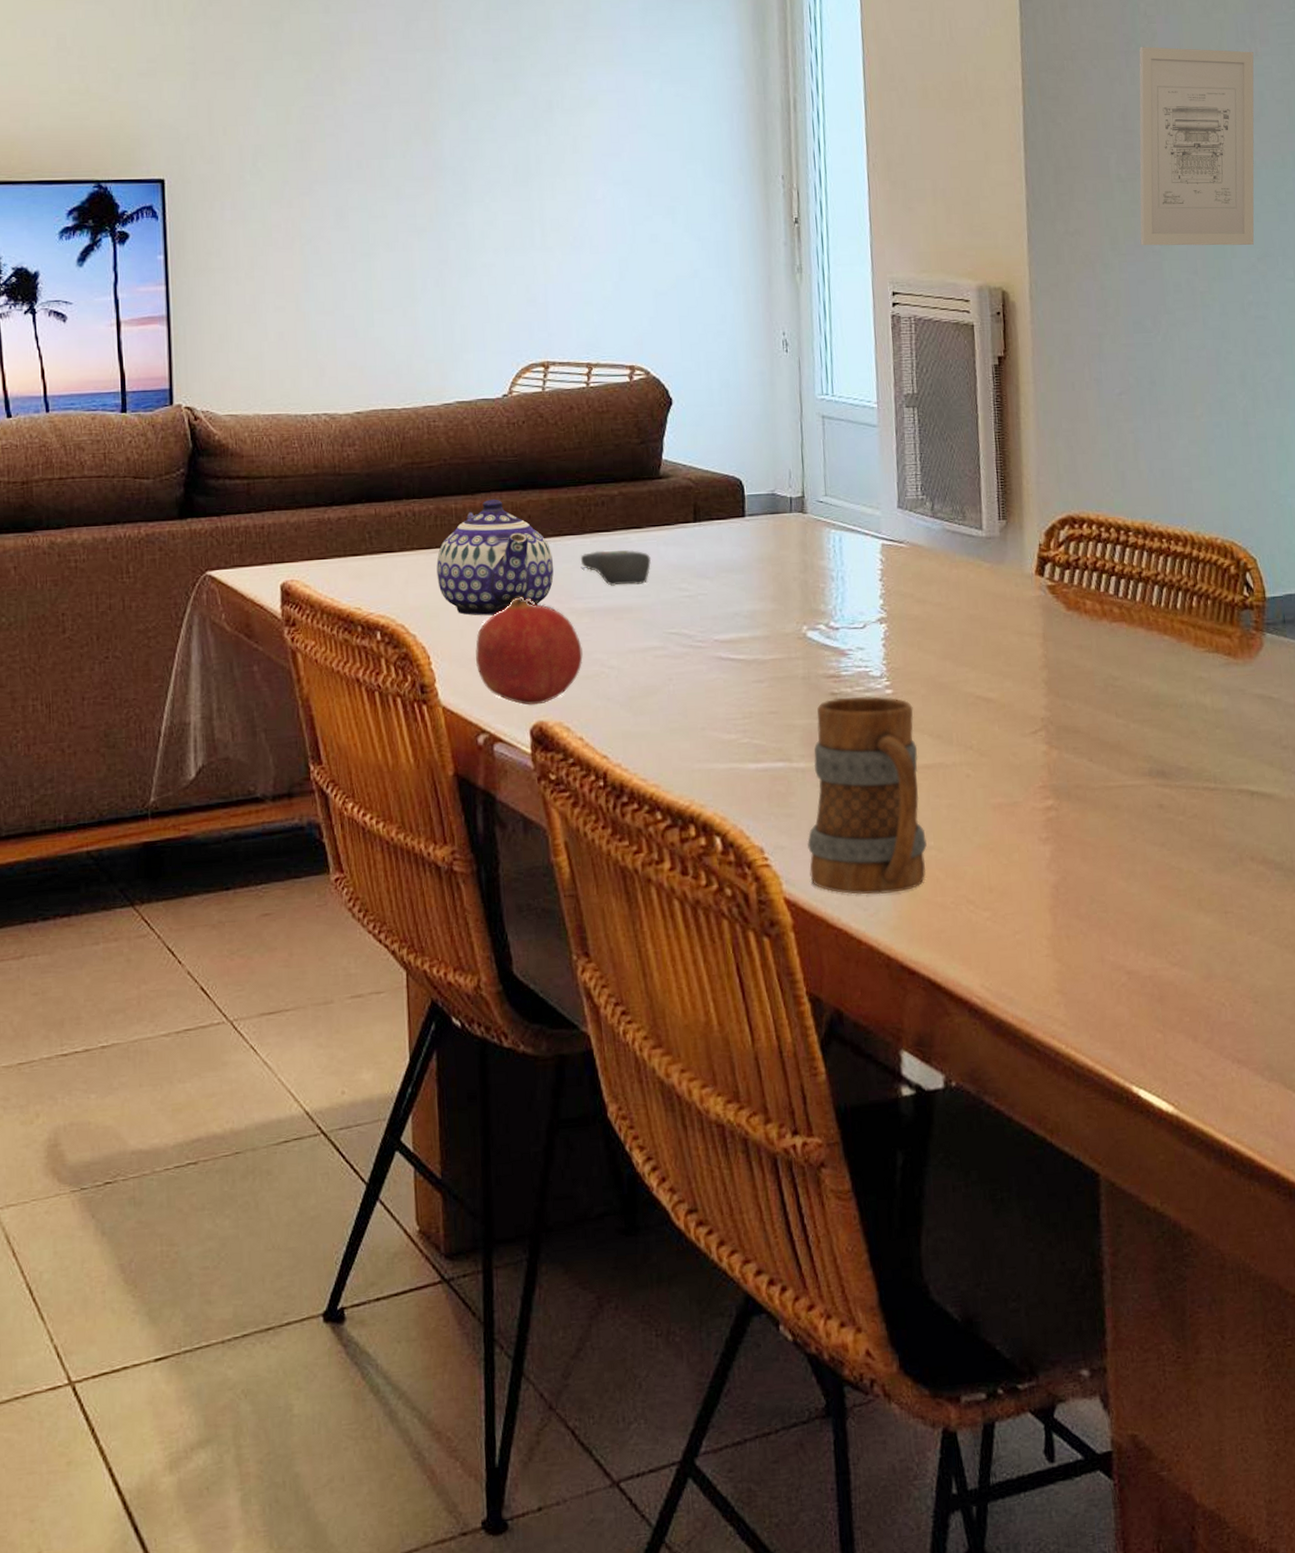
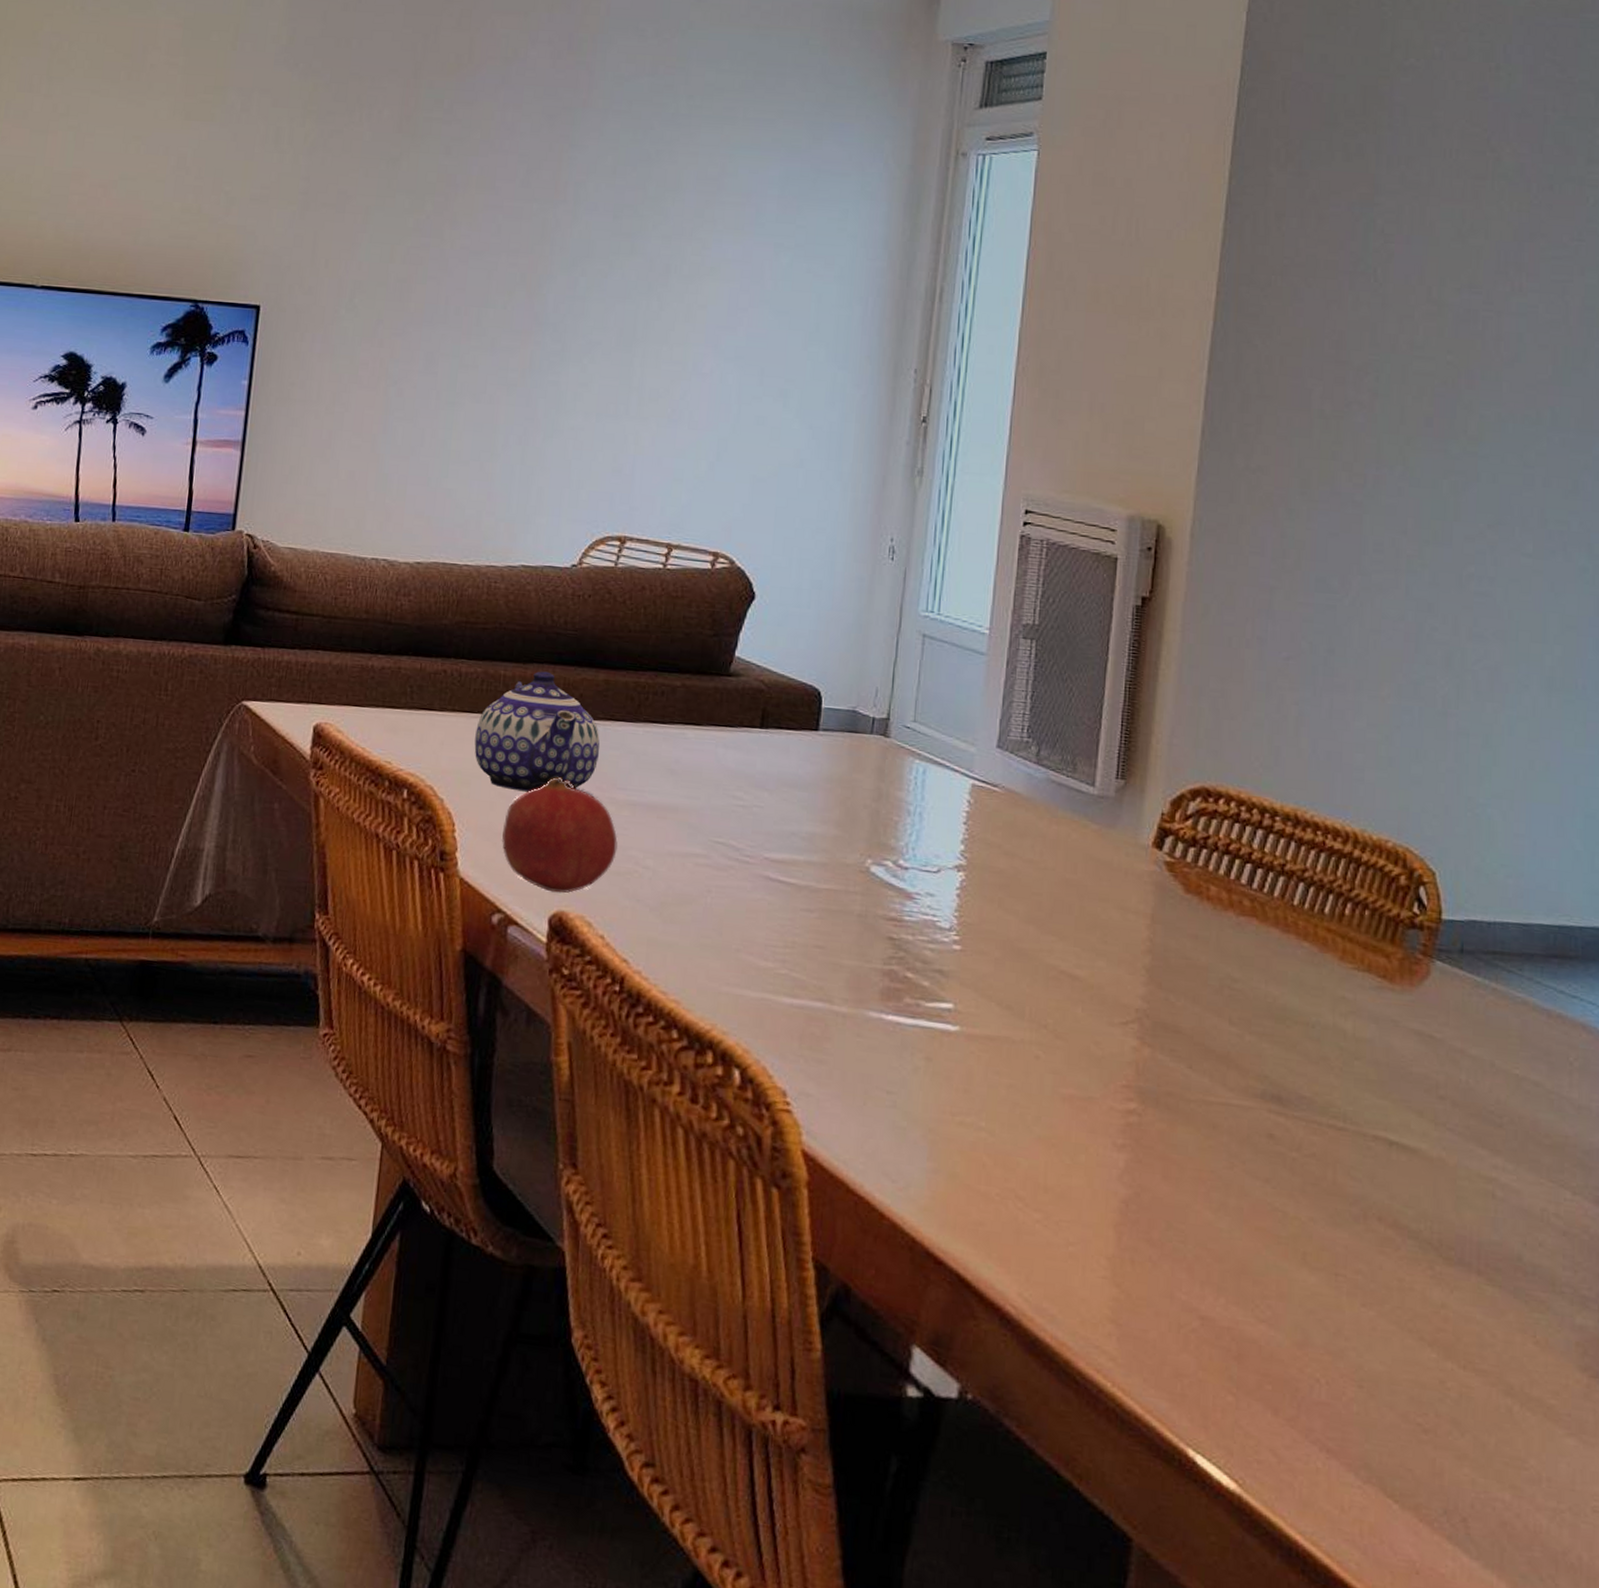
remote control: present [580,550,652,587] -> none [629,742,707,785]
mug: present [807,696,927,895] -> none [835,944,983,1170]
wall art: present [1139,47,1255,246] -> none [1338,268,1517,510]

